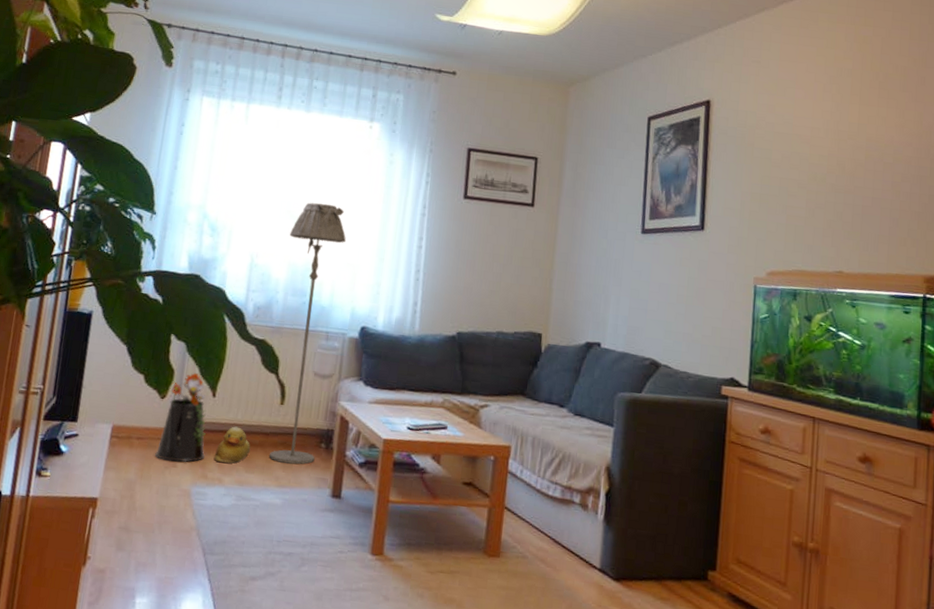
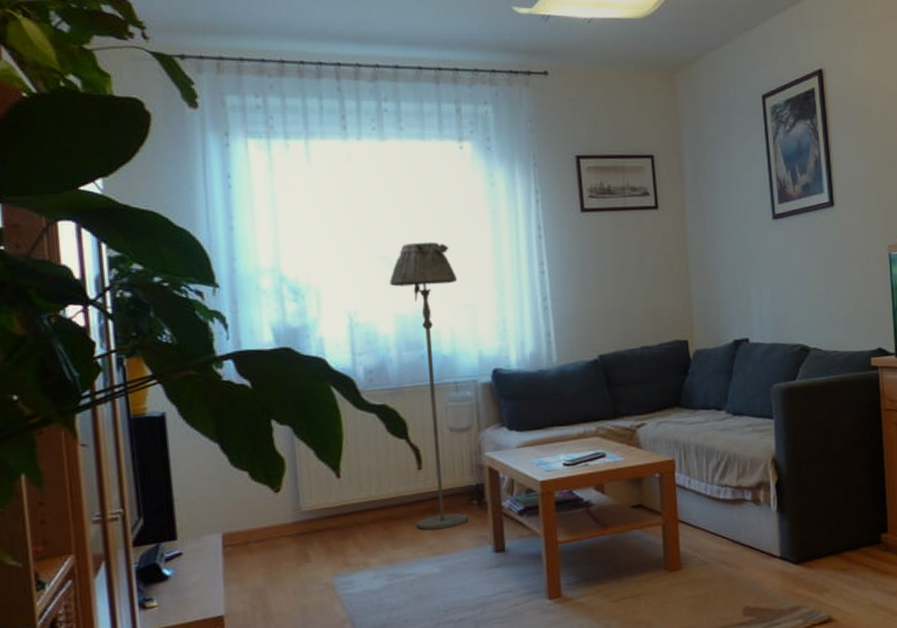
watering can: present [155,372,207,462] -> none [282,455,342,558]
rubber duck: present [214,426,251,464] -> none [353,503,394,546]

